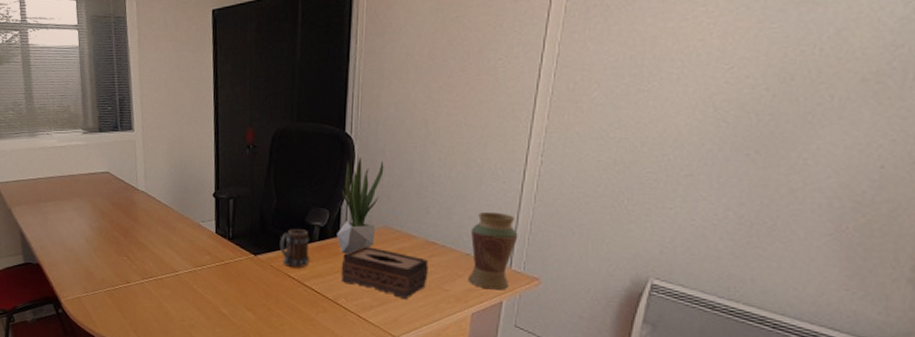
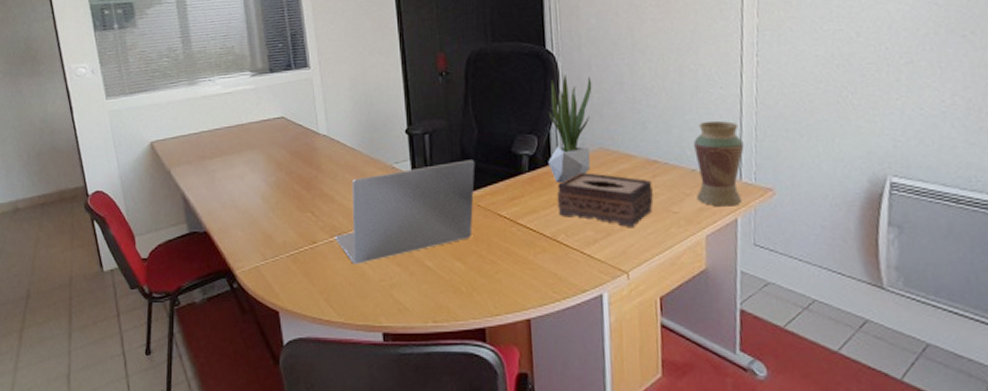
laptop: none [145,225,272,305] -> present [334,160,475,264]
mug: present [279,229,310,267] -> none [485,161,522,204]

